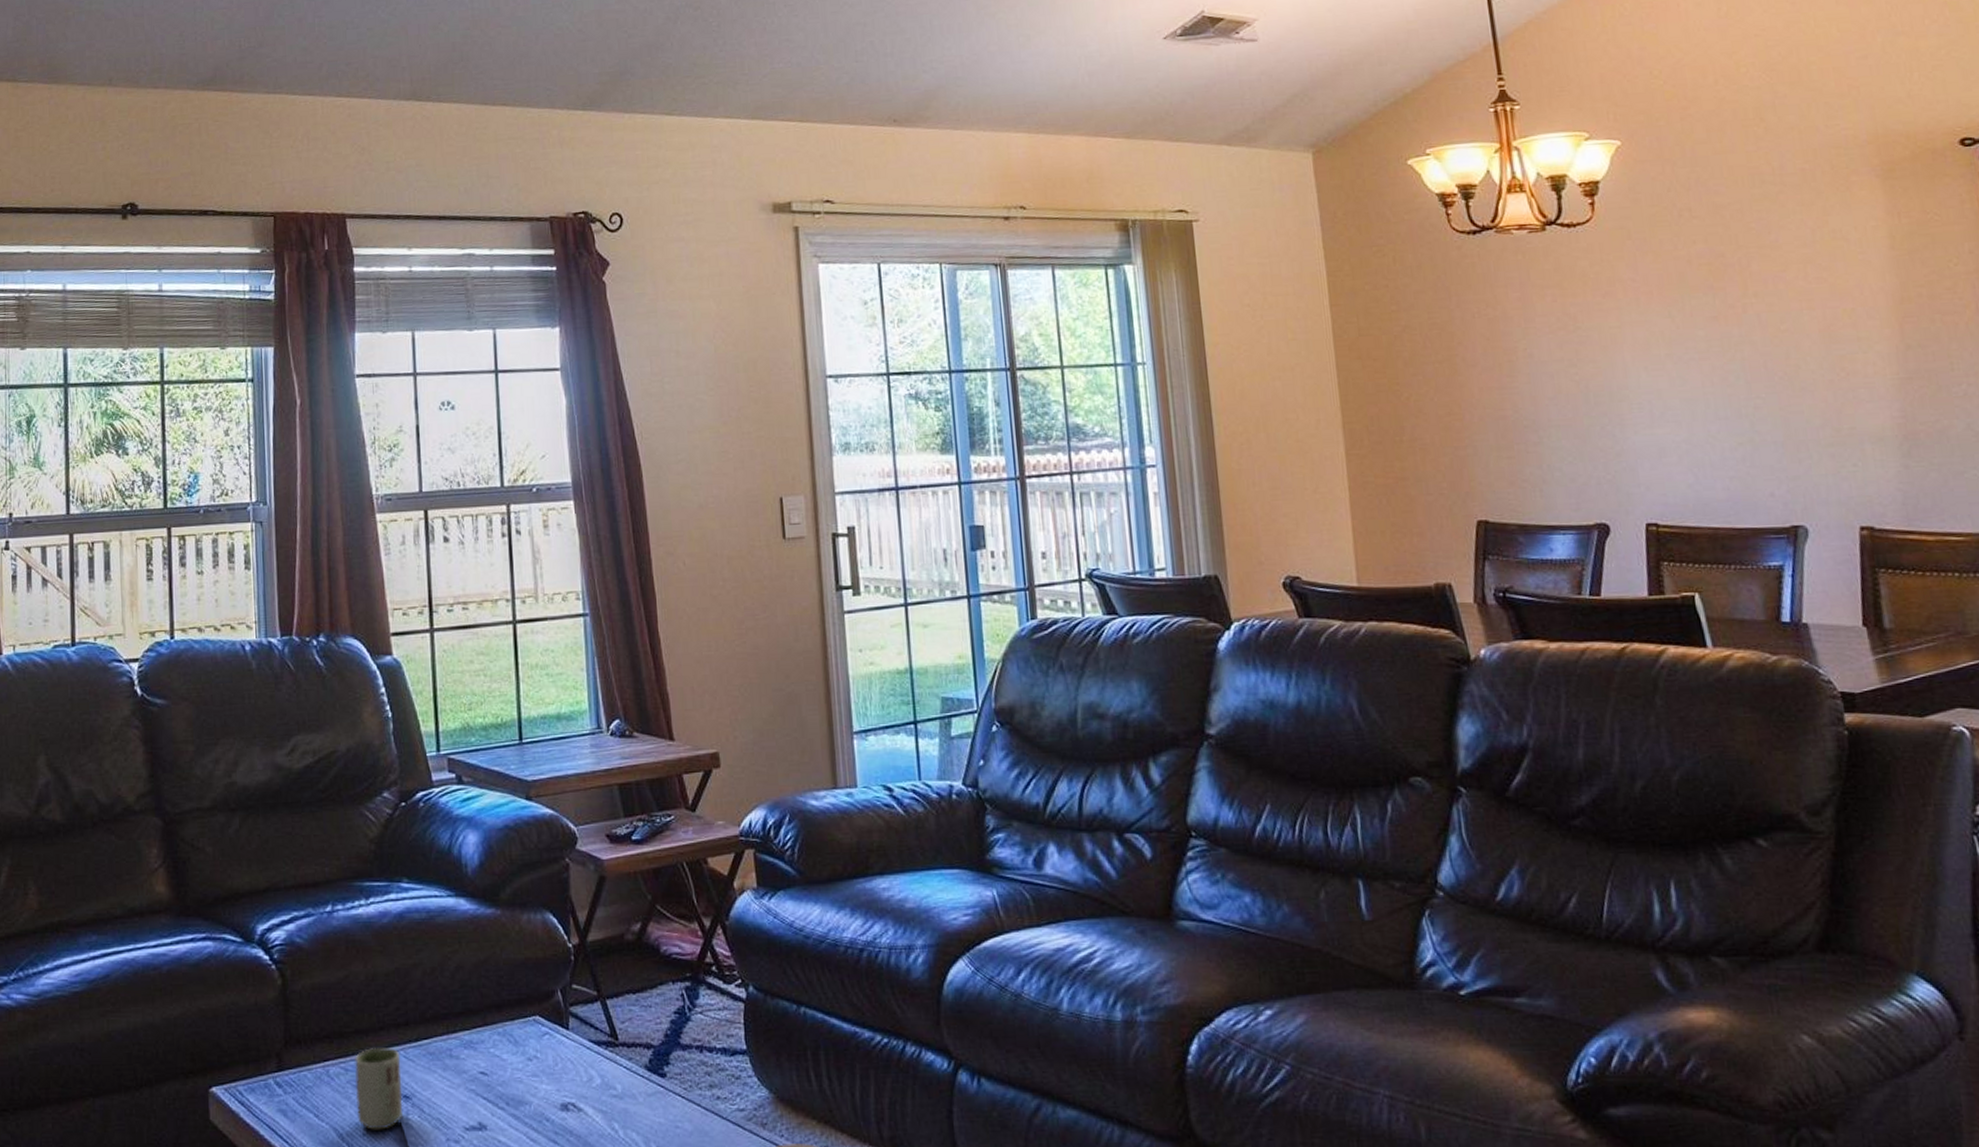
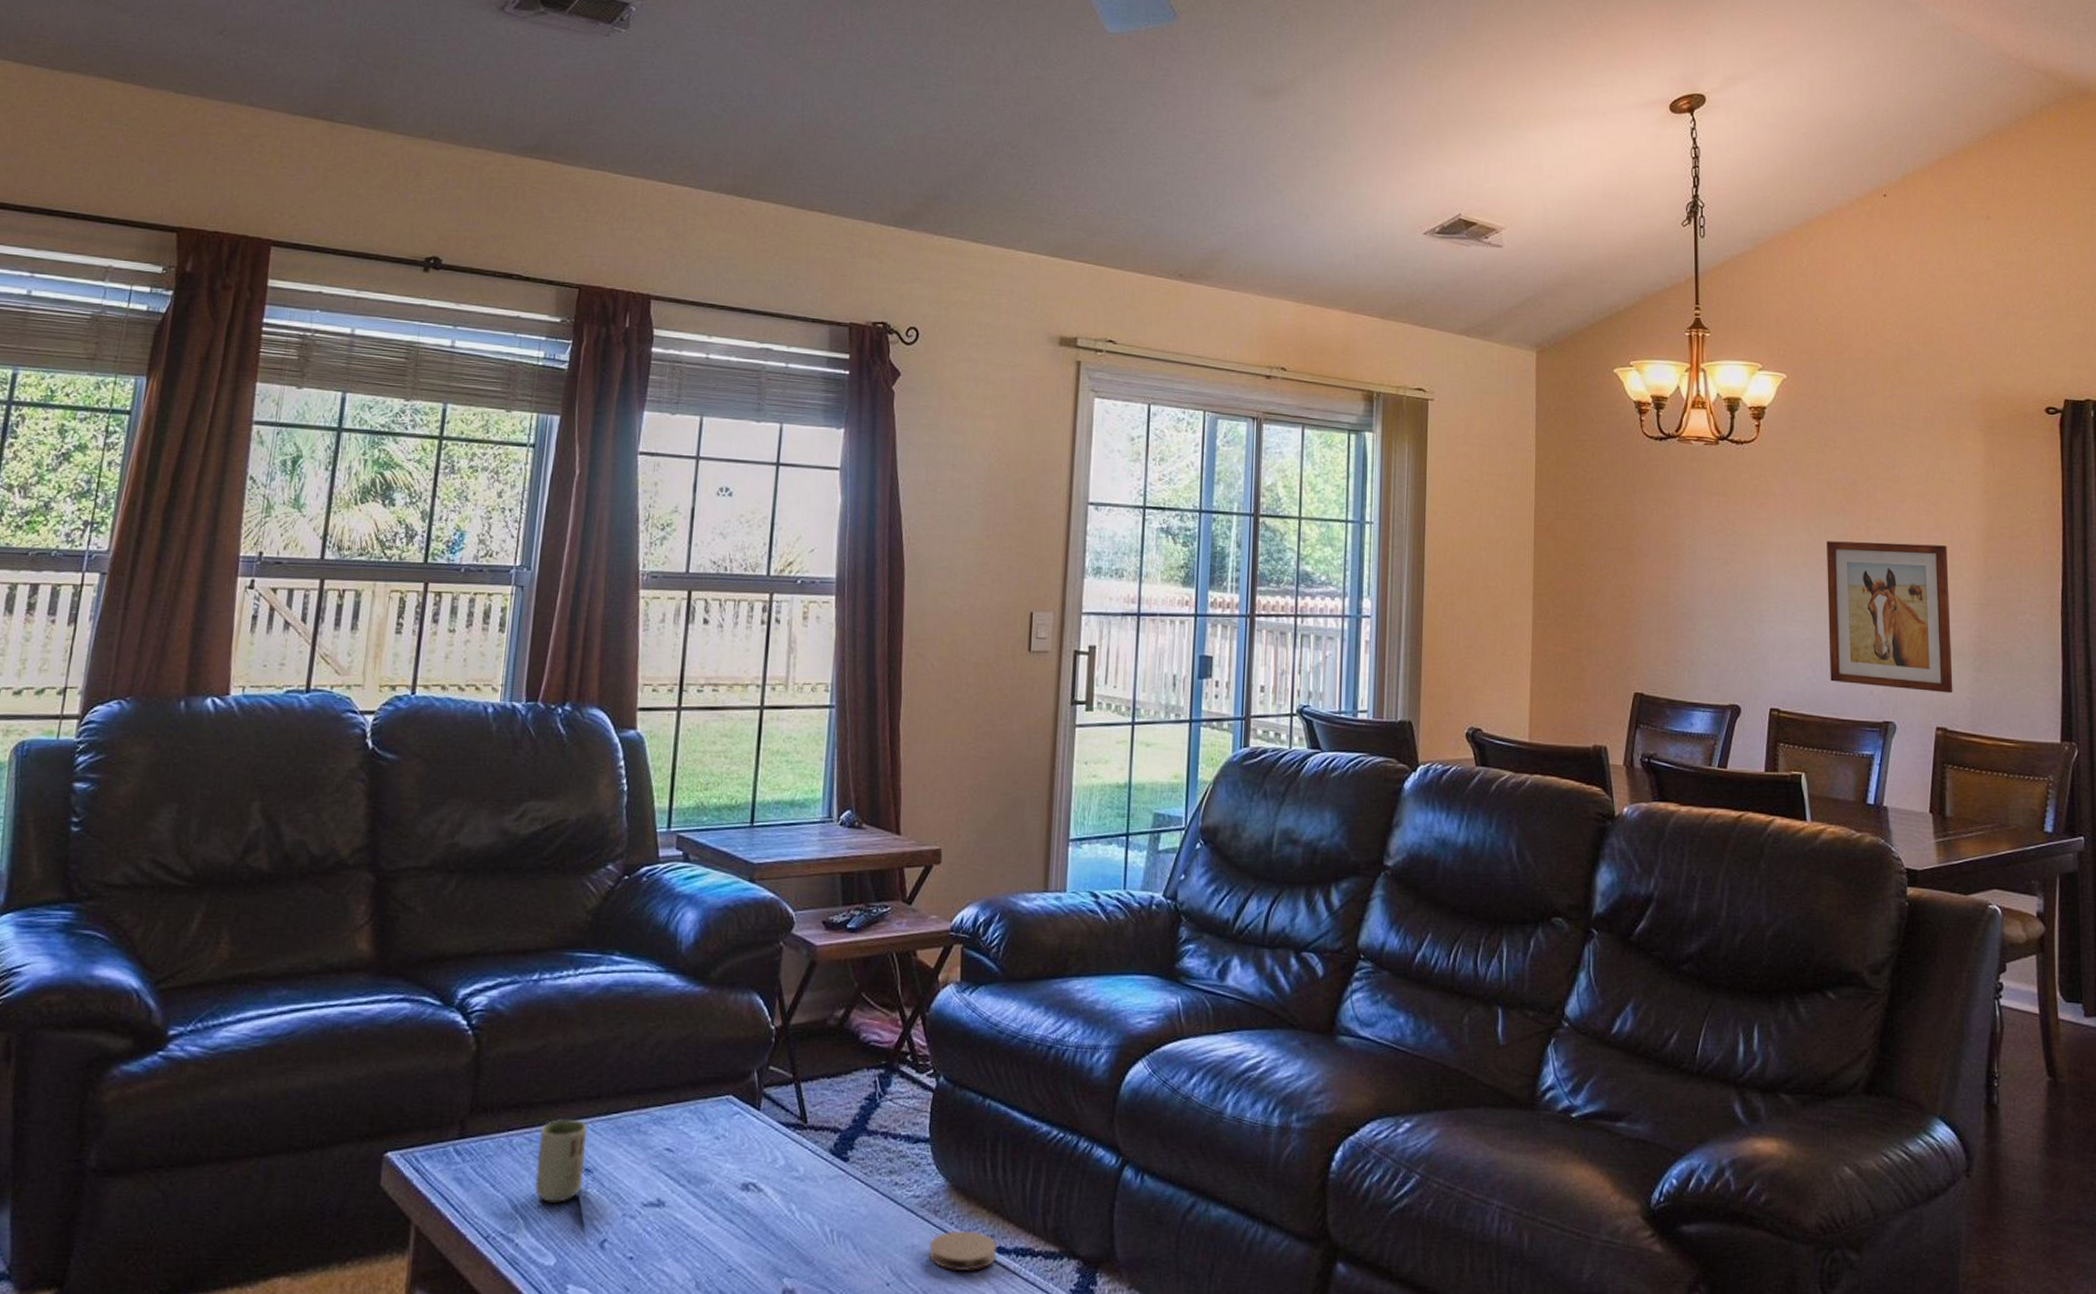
wall art: none [1694,315,1877,487] -> present [1827,541,1953,694]

